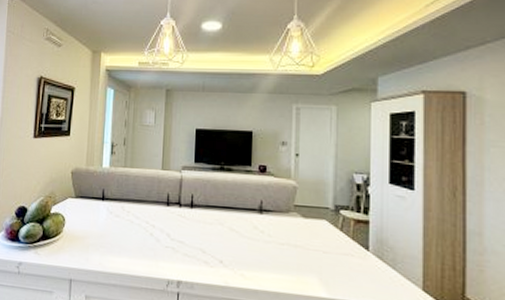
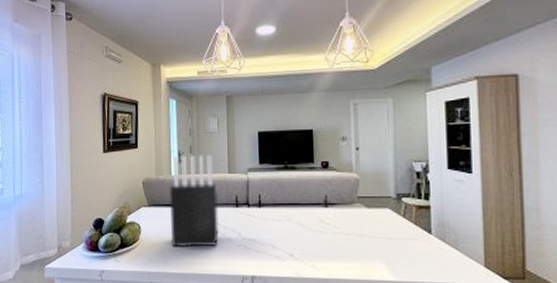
knife block: none [96,147,149,246] -> present [169,155,219,248]

